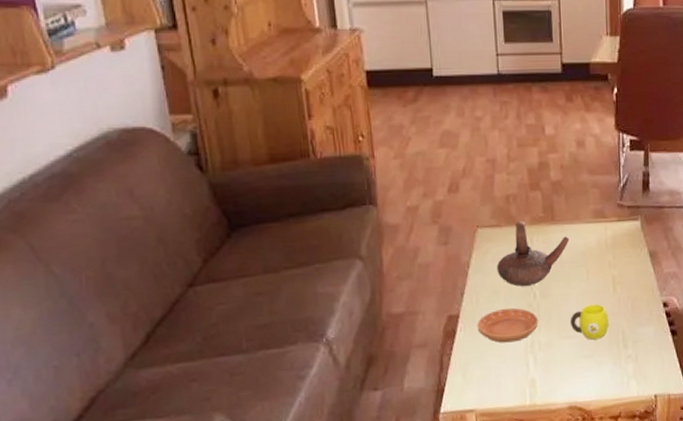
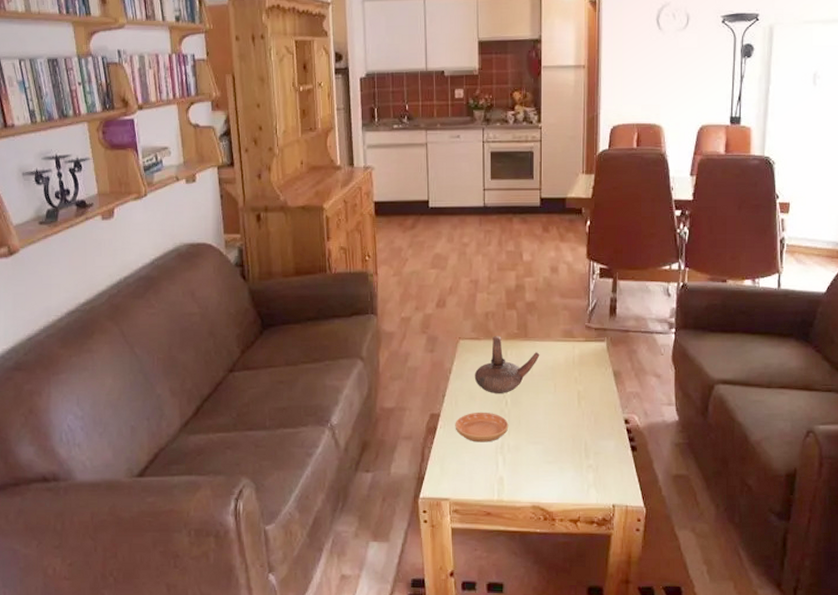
cup: present [570,304,609,340] -> none [537,415,573,447]

